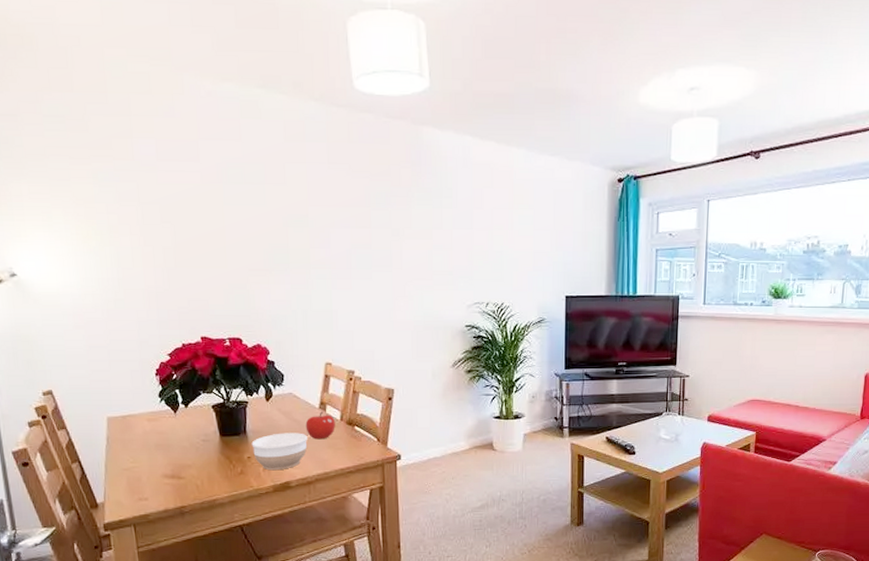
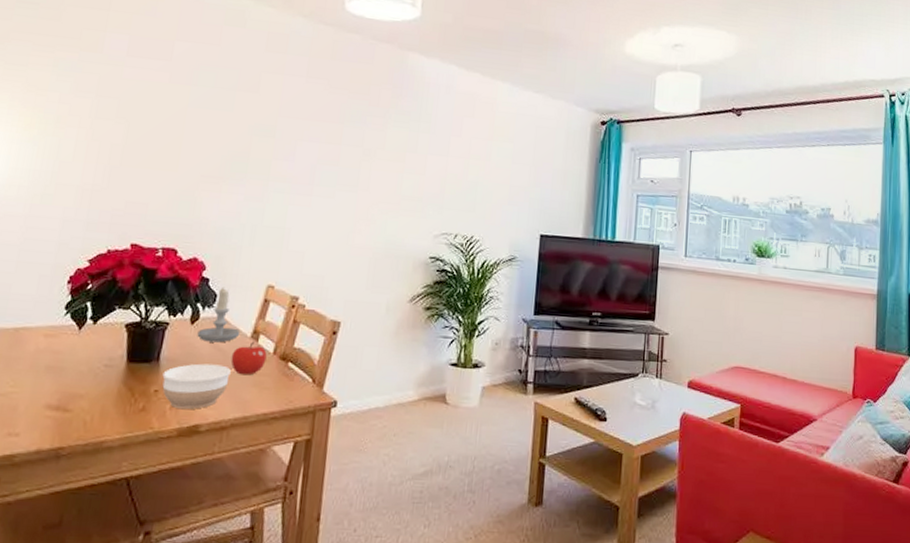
candle: none [273,367,310,415] -> present [197,287,241,343]

